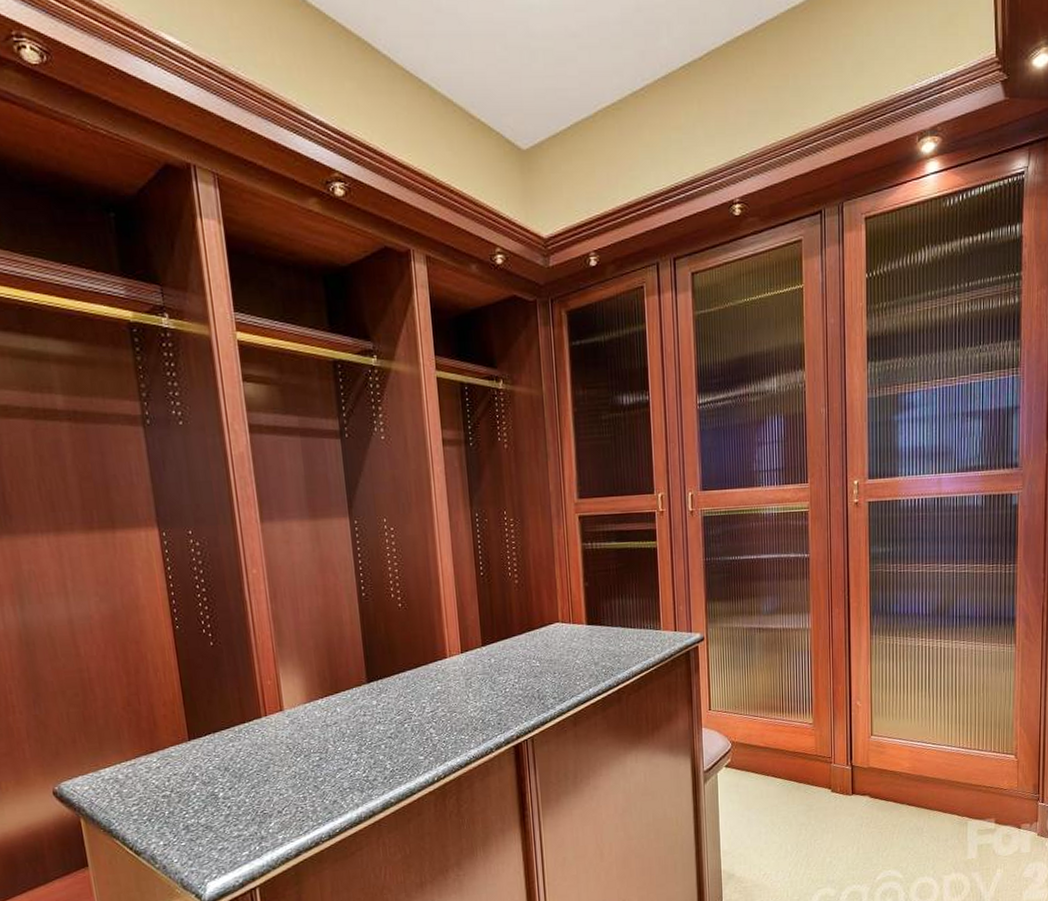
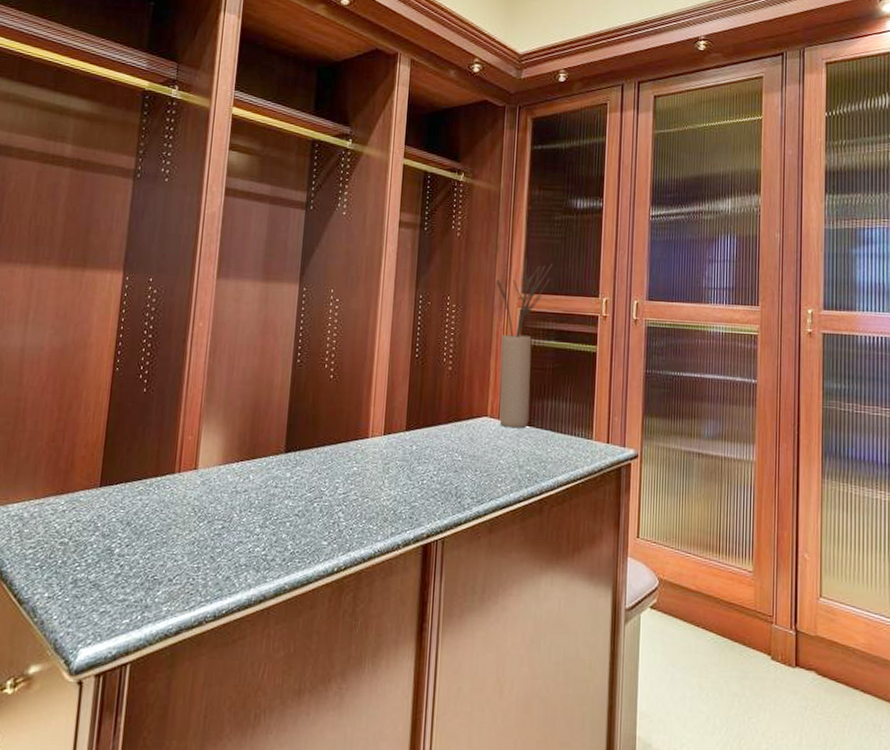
vase: none [551,464,606,630] -> present [497,259,553,428]

